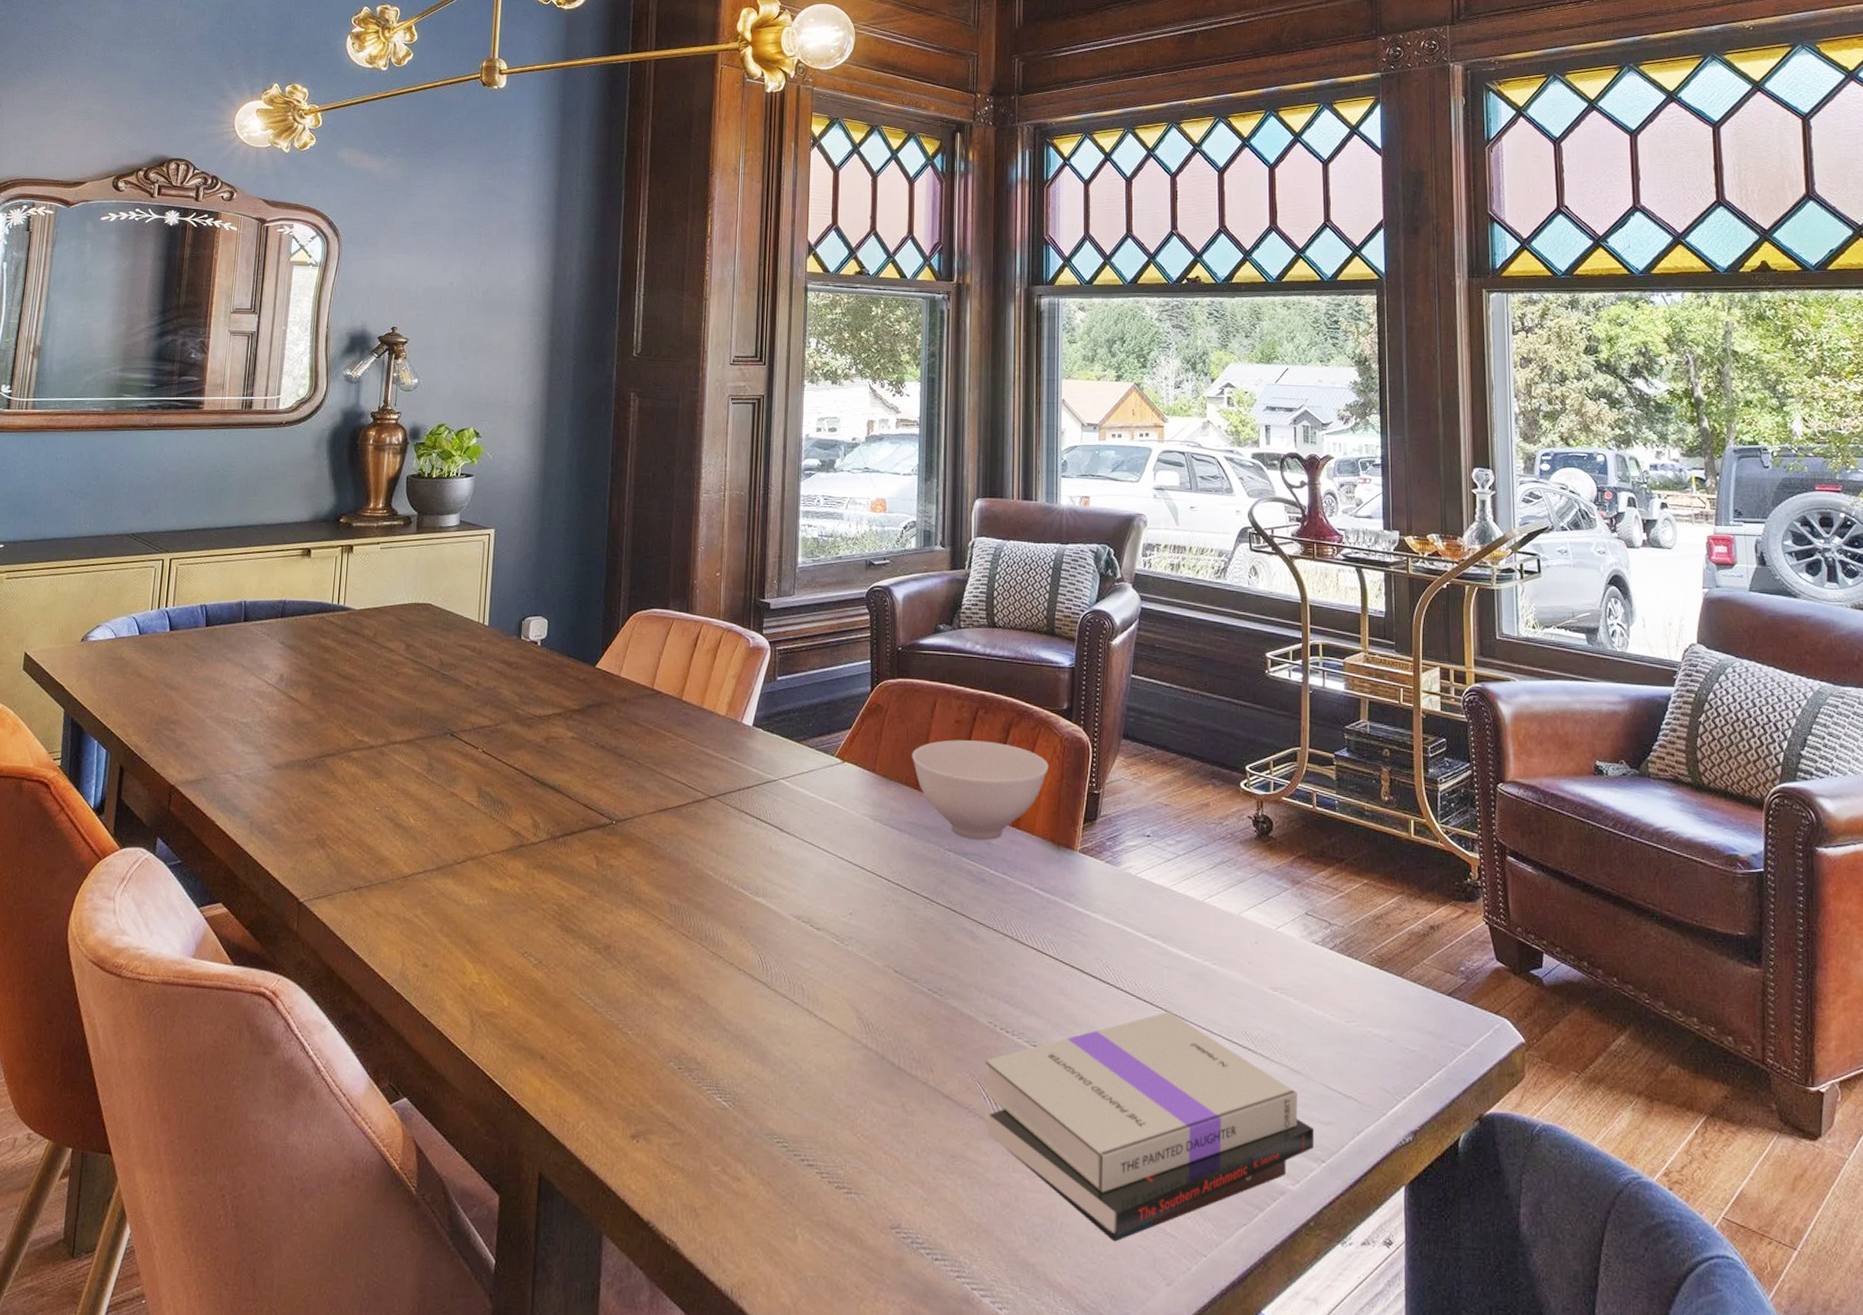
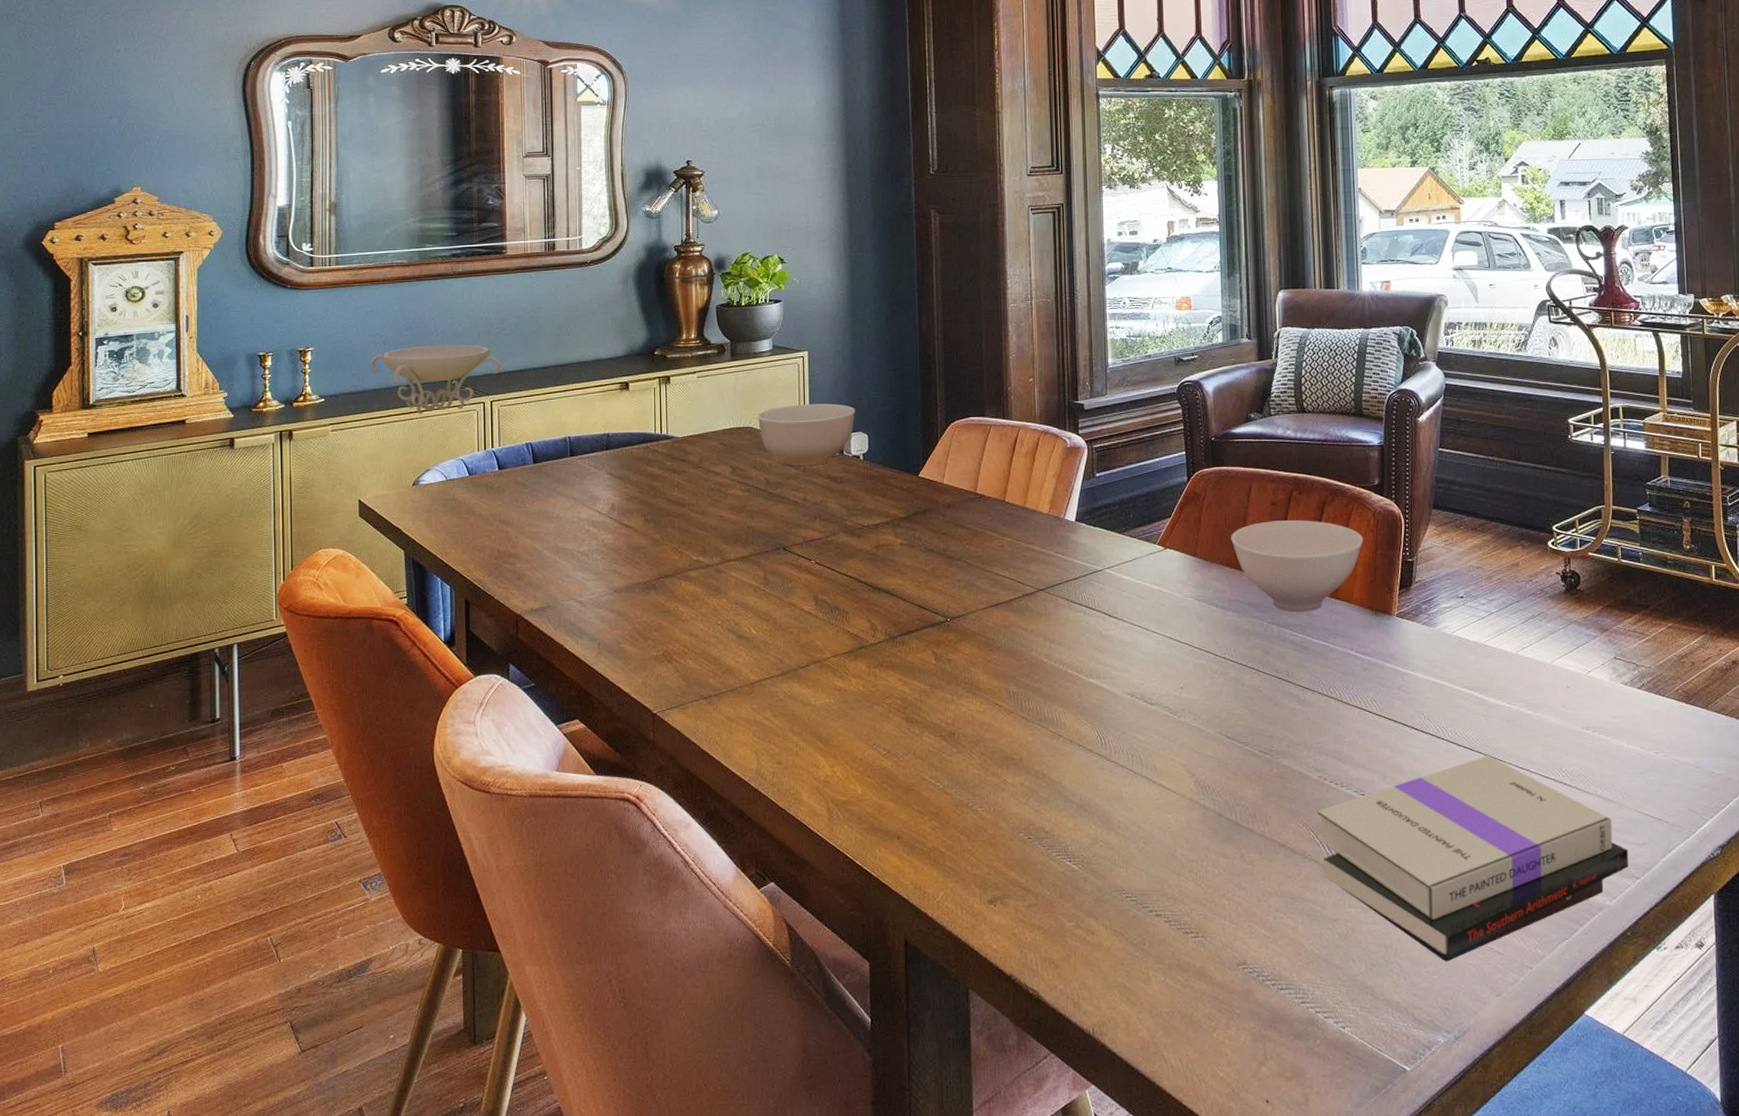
decorative bowl: none [54,497,185,567] -> present [371,344,501,414]
bowl: none [438,583,537,649] -> present [758,403,855,467]

